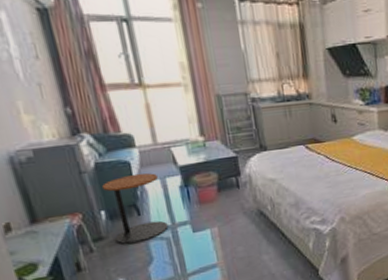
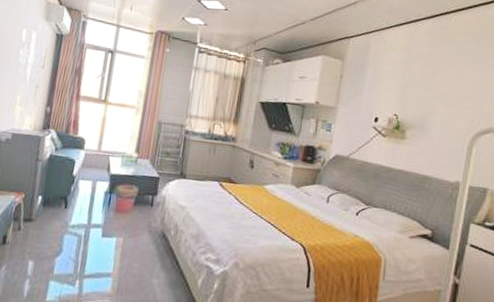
side table: present [102,173,169,244] -> none [40,171,92,233]

